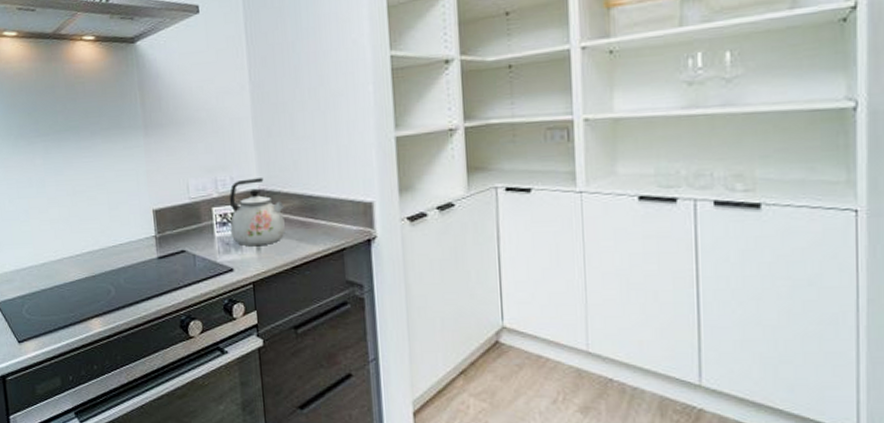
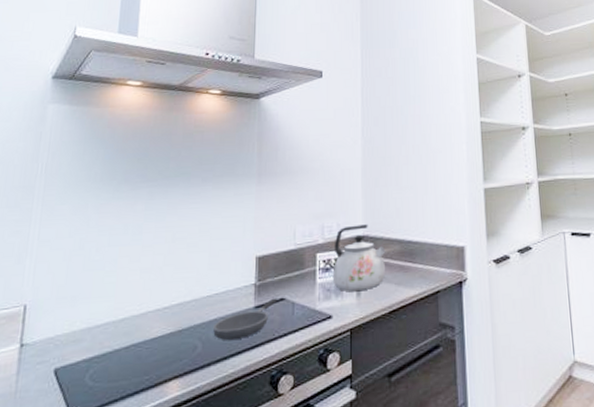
frying pan: none [122,250,179,287] -> present [213,298,278,341]

